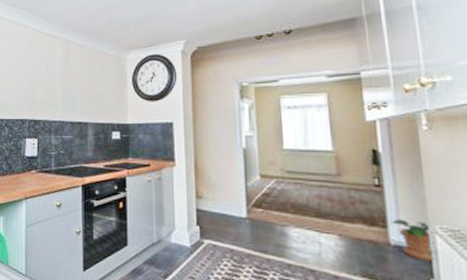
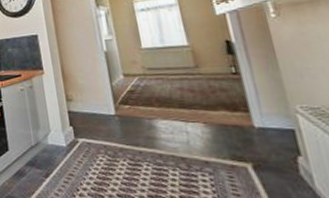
potted plant: present [391,219,436,261] -> none [252,102,300,140]

